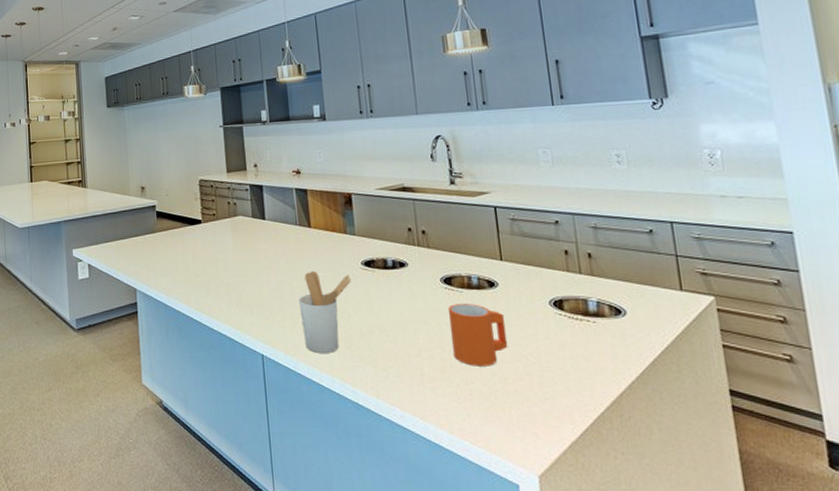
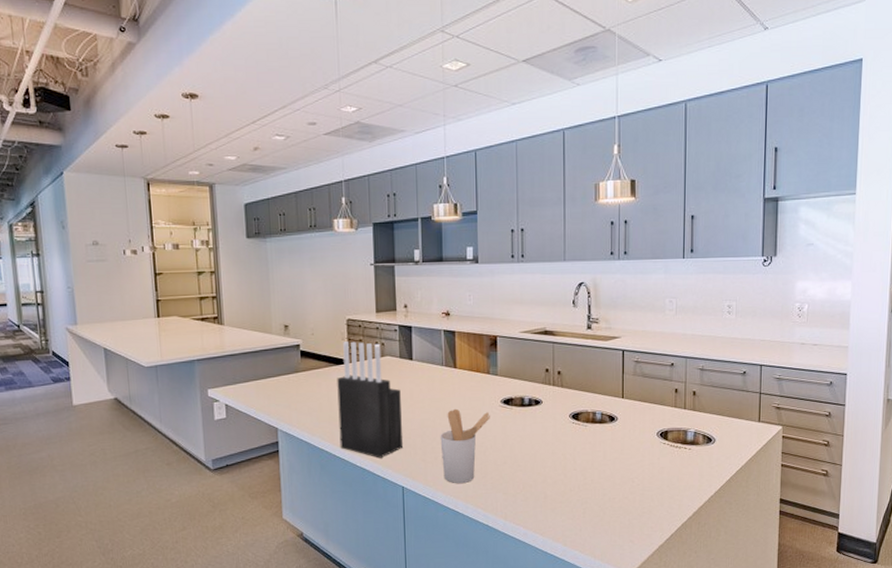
knife block: none [191,201,260,323] -> present [337,341,402,458]
mug: present [447,304,508,366] -> none [573,436,620,489]

